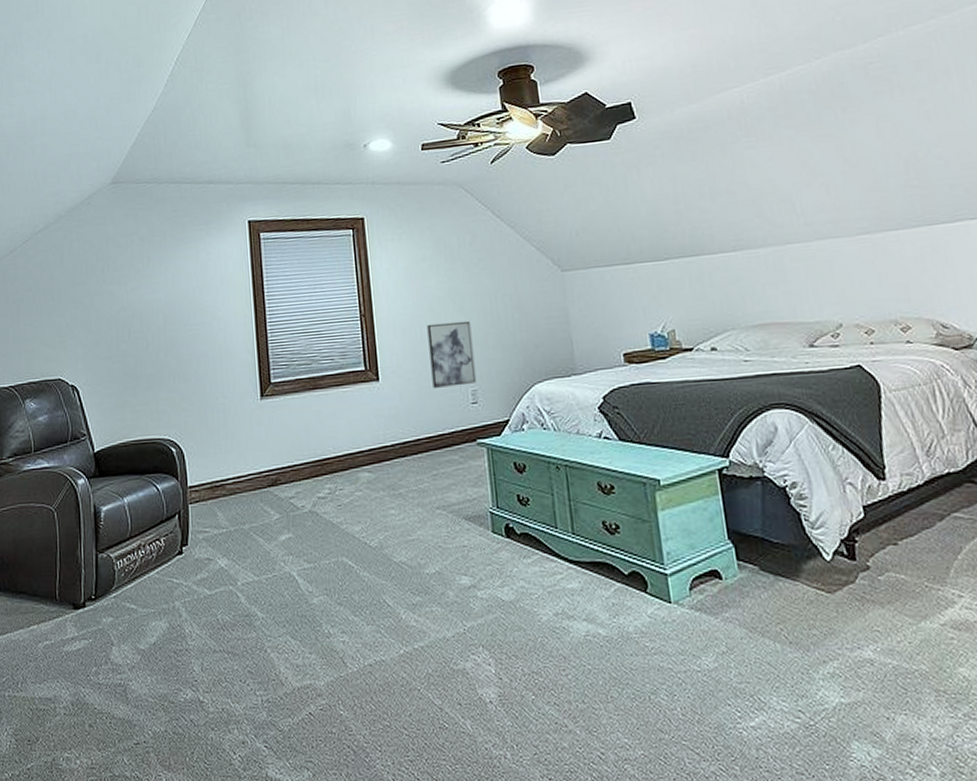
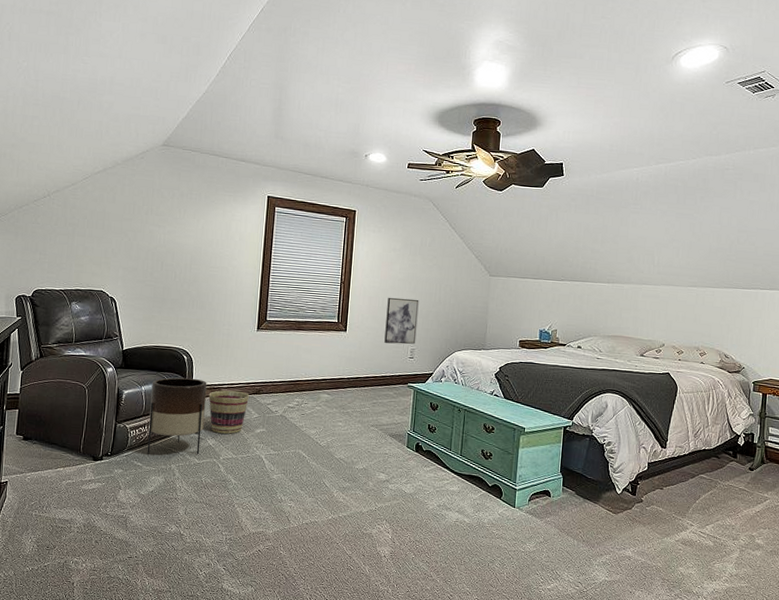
planter: none [136,476,210,591] -> present [147,377,207,455]
basket: none [210,485,264,549] -> present [208,390,249,434]

